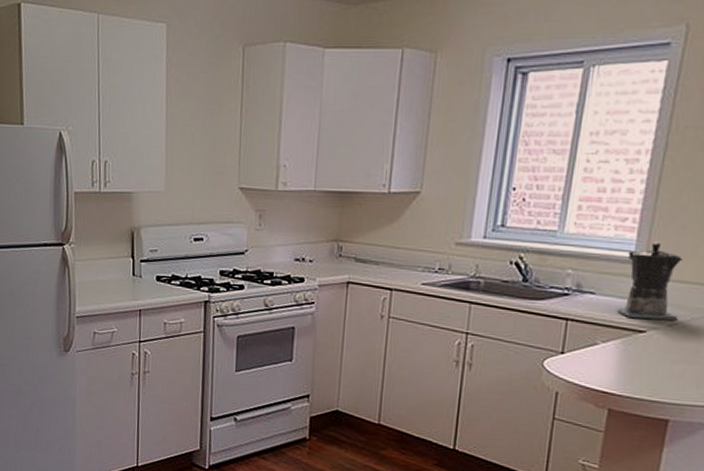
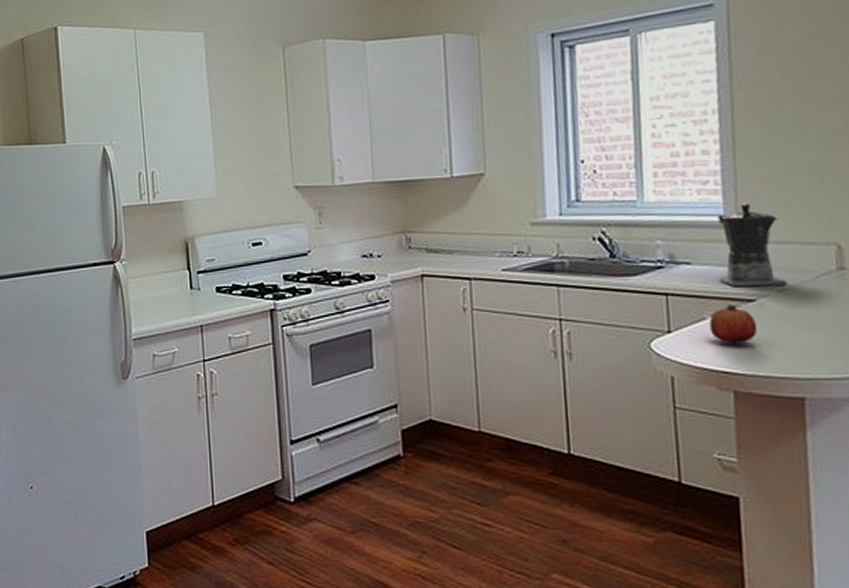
fruit: none [599,333,642,369] -> present [709,305,758,344]

